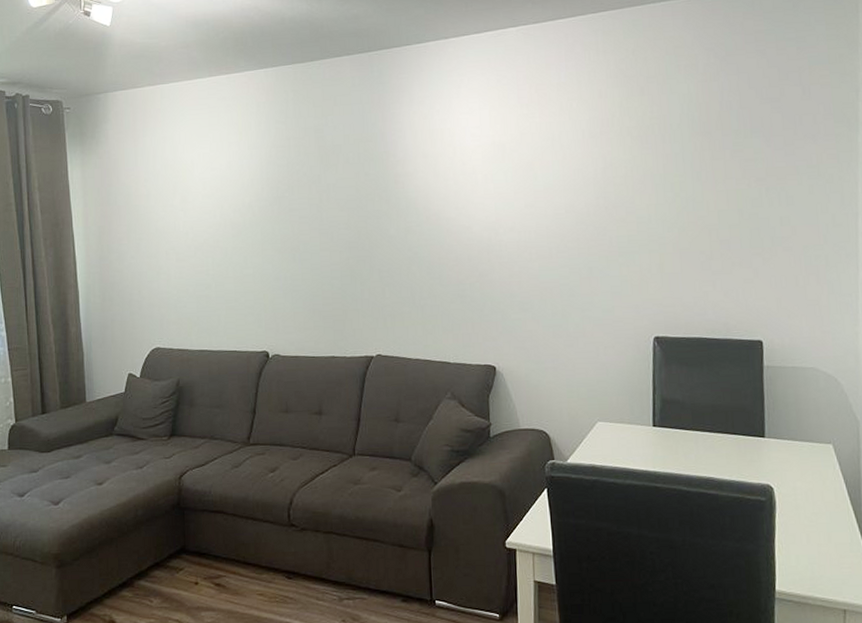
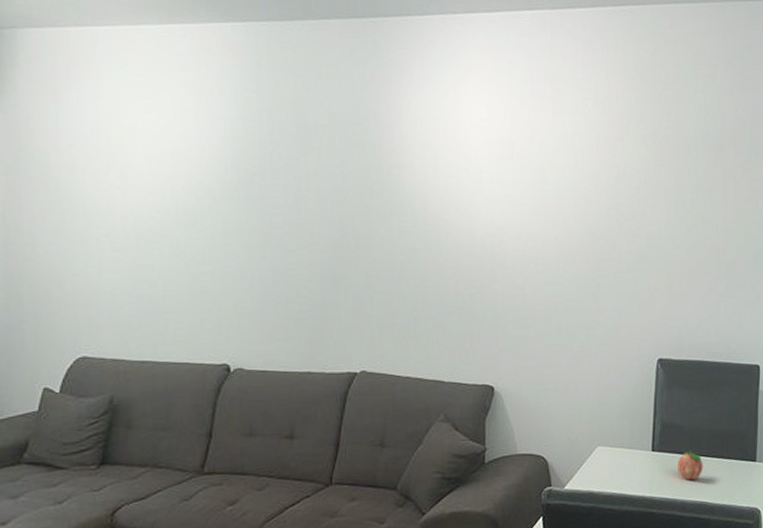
fruit: none [679,425,708,456] -> present [676,449,703,480]

